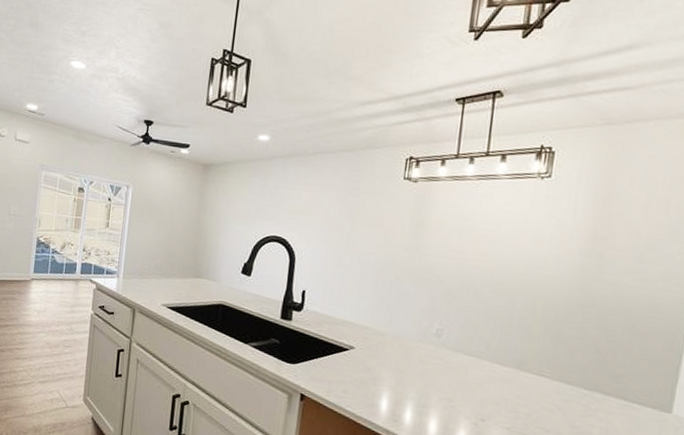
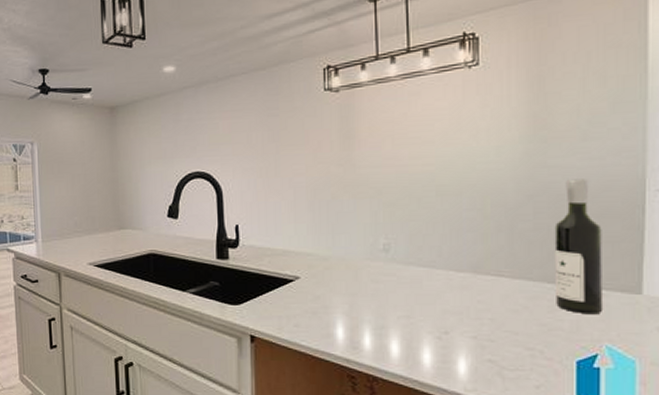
bottle: none [589,296,644,426] -> present [554,179,604,315]

